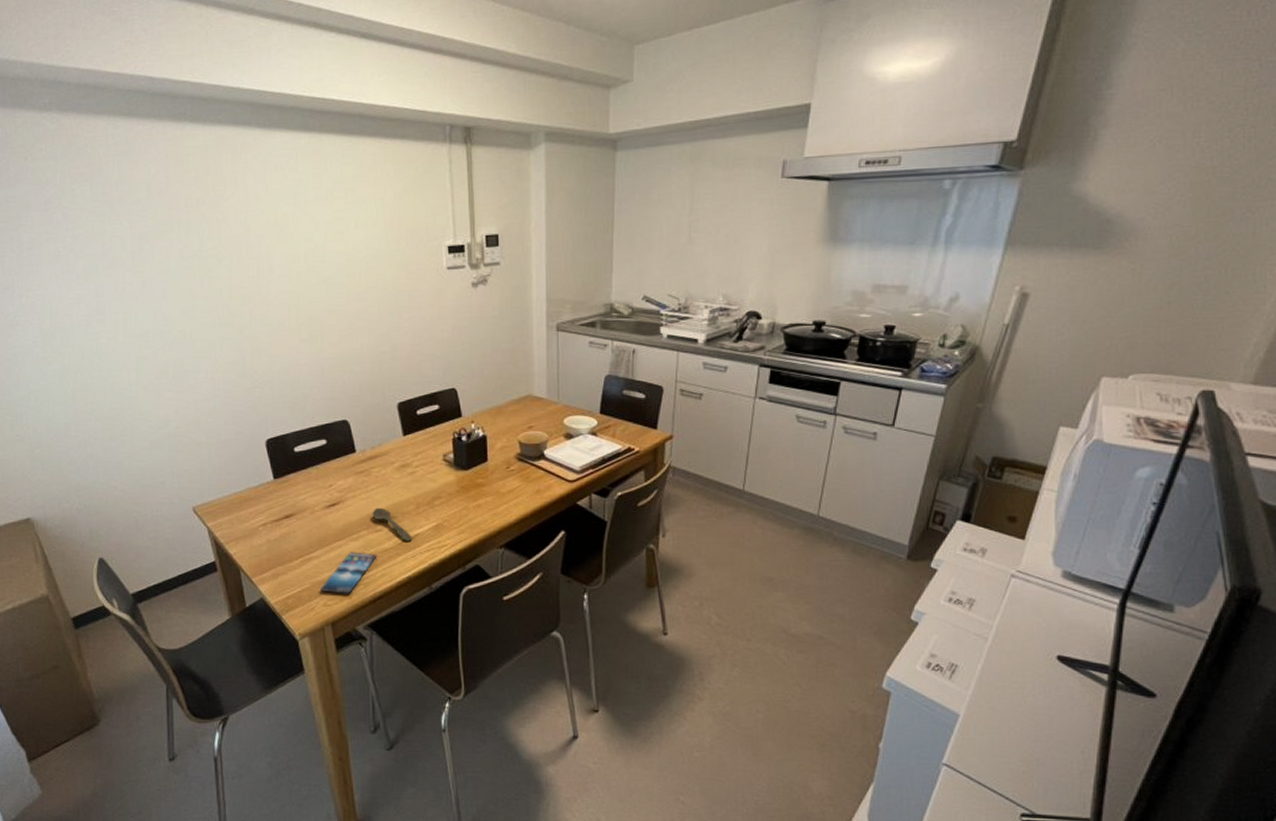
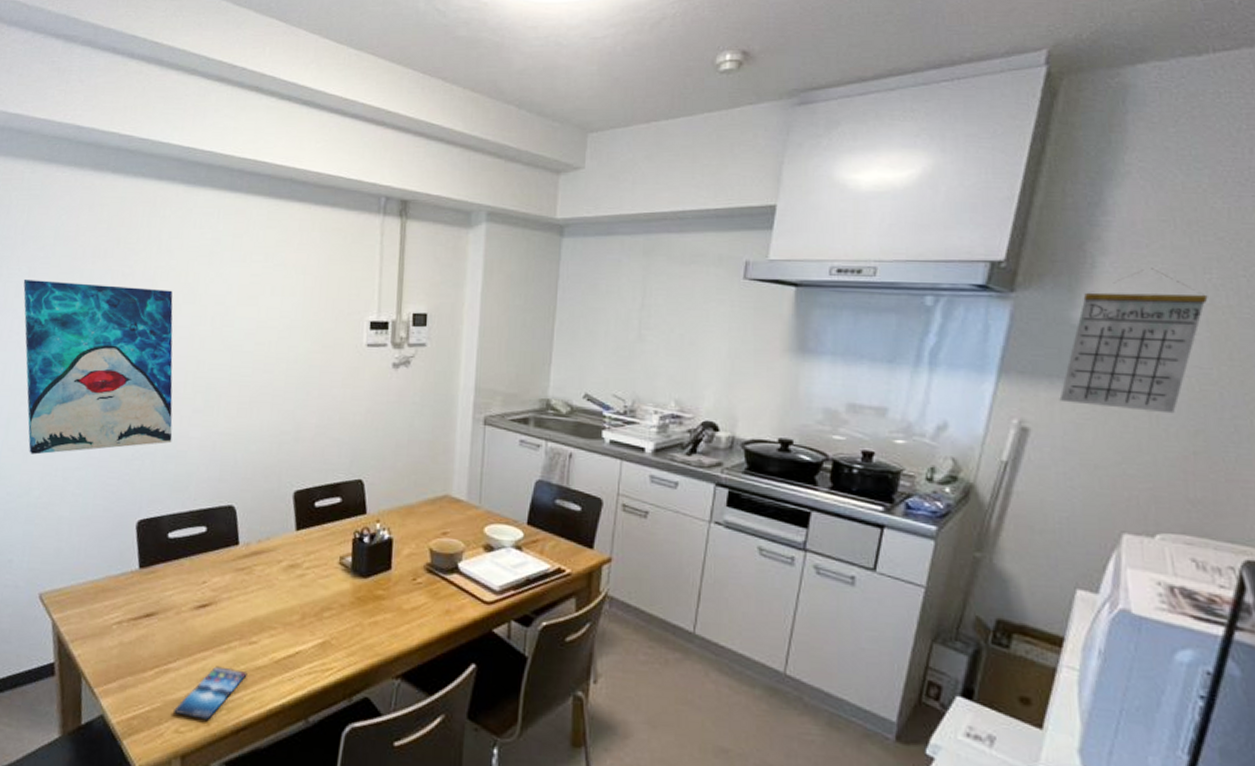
wall art: none [126,232,285,391] -> present [23,280,173,455]
spoon: present [372,507,413,541] -> none [248,614,293,660]
calendar: none [1057,136,1195,270] -> present [1059,268,1208,414]

